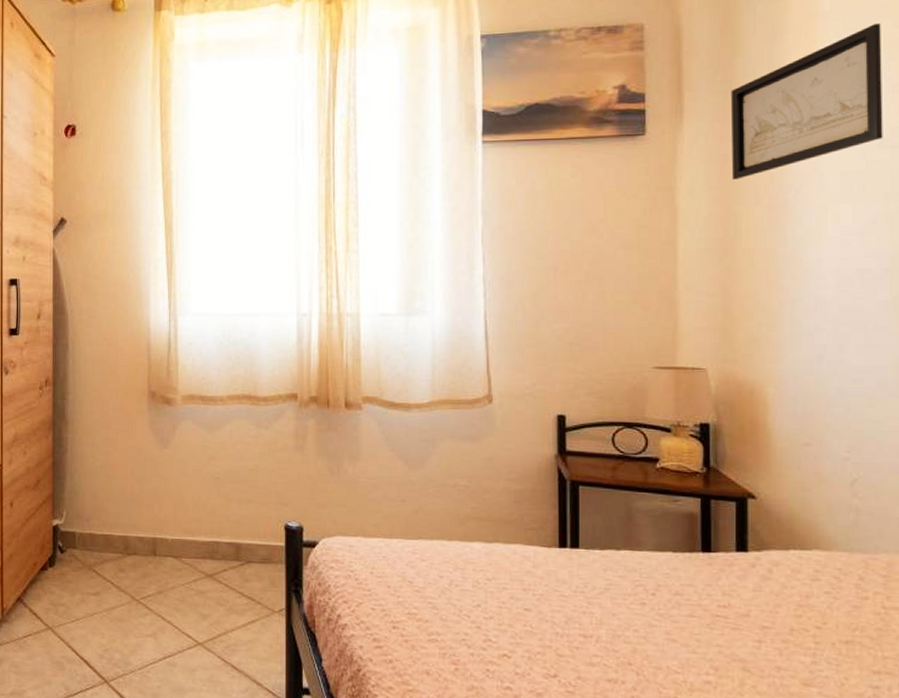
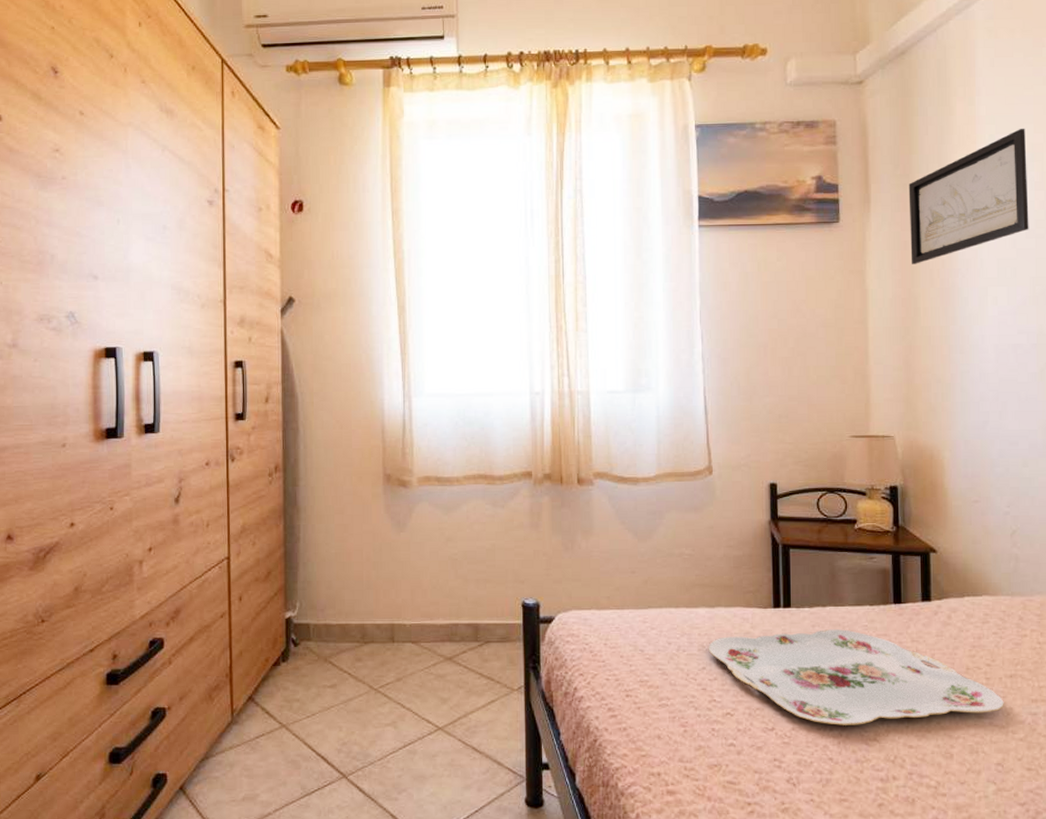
serving tray: none [484,574,837,681] -> present [708,629,1004,725]

